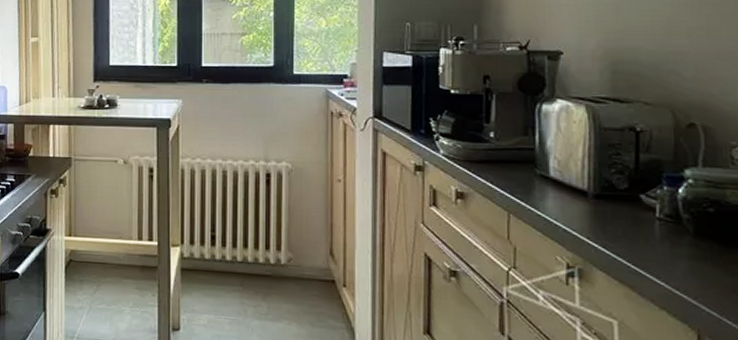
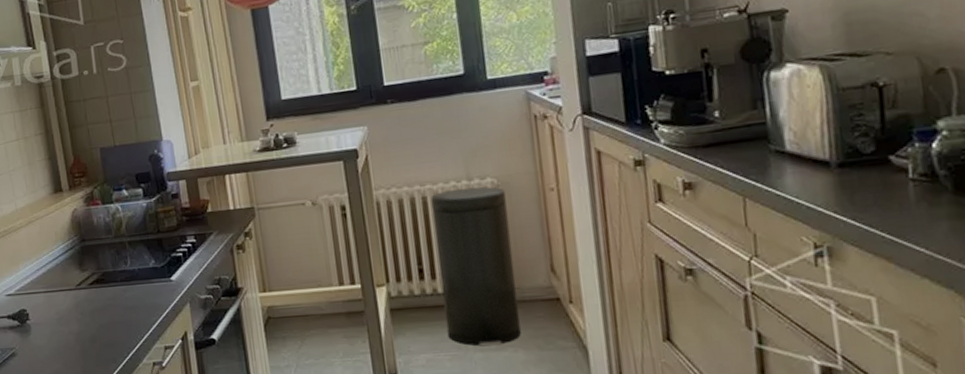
pedal bin: none [230,167,297,317] -> present [430,186,521,347]

